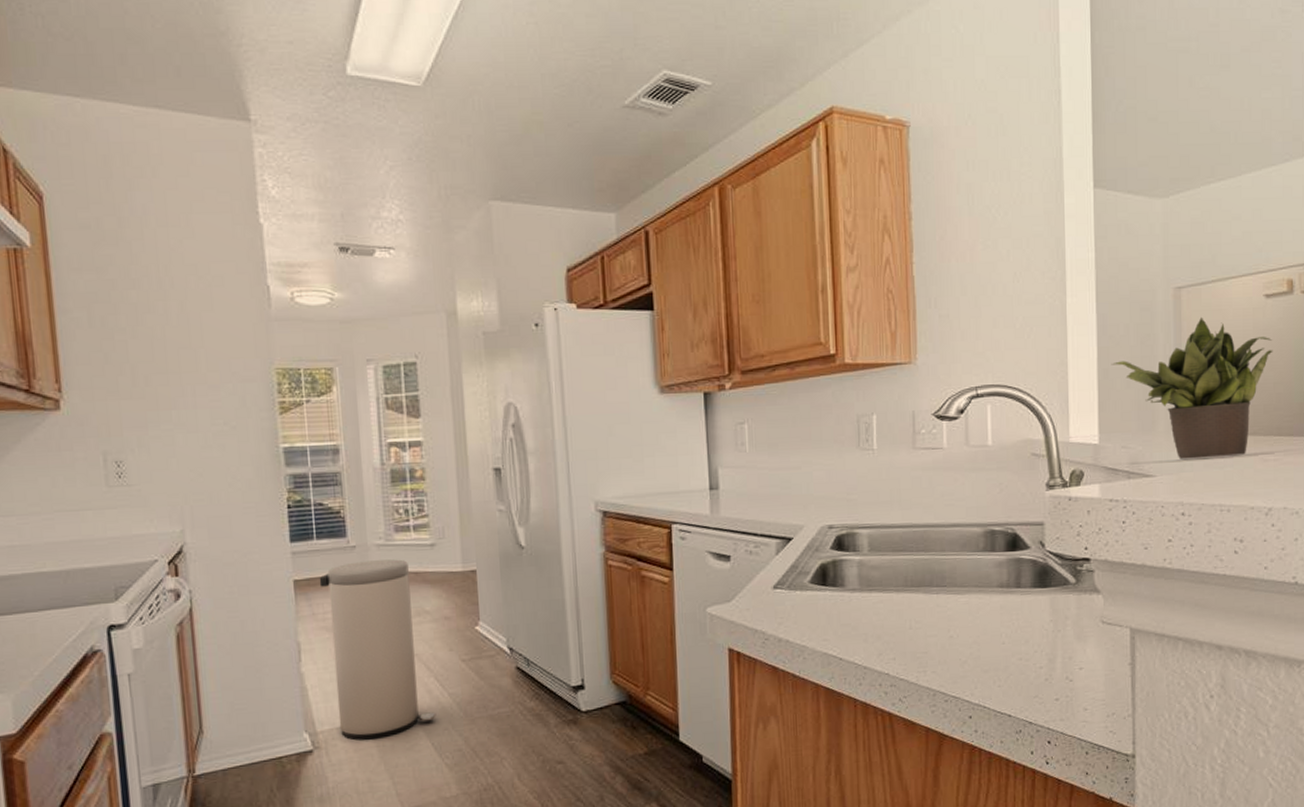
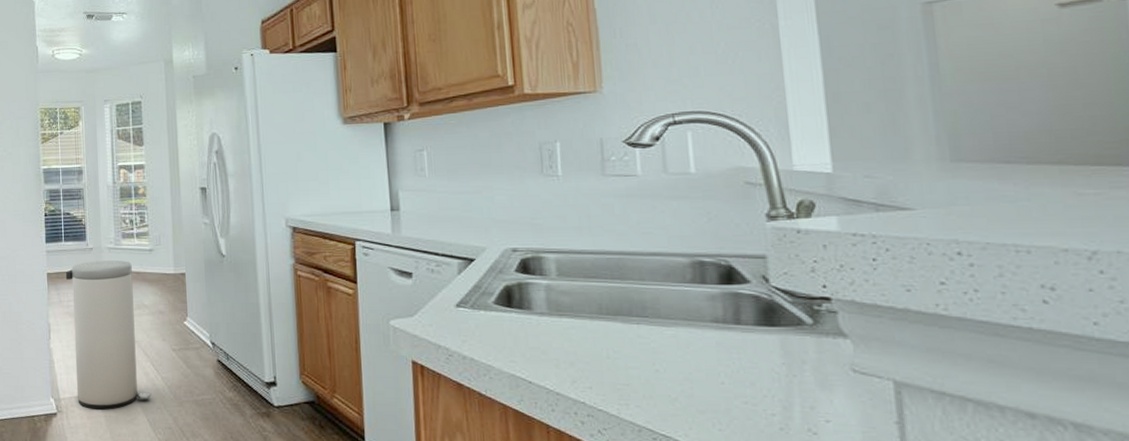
potted plant: present [1111,316,1273,459] -> none [842,32,1078,191]

